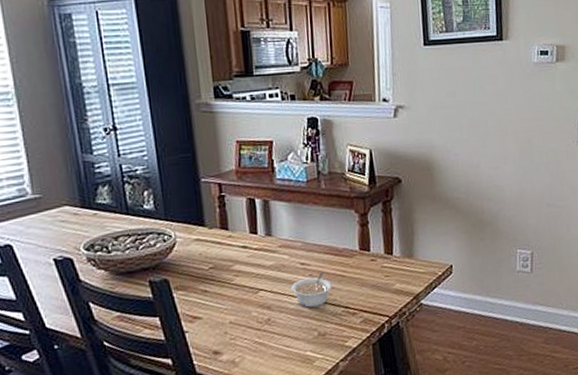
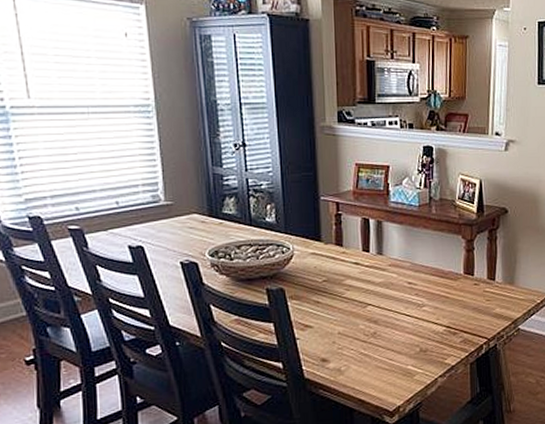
legume: present [291,272,332,308] -> none [397,292,436,325]

